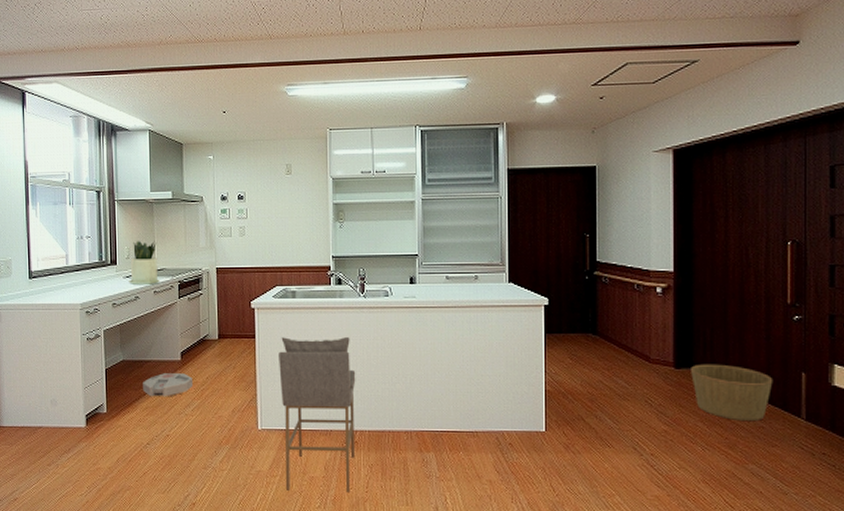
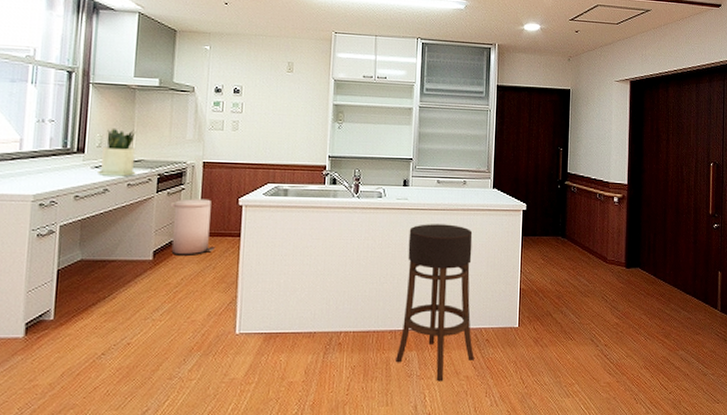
robot vacuum: present [143,373,192,397] -> none [103,274,164,301]
pedal bin: none [192,303,234,356] -> present [171,198,216,255]
bar stool: present [279,337,356,492] -> none [260,236,345,398]
bar stool: none [413,322,497,485] -> present [396,224,474,382]
basket: present [691,364,773,422] -> none [638,264,698,314]

